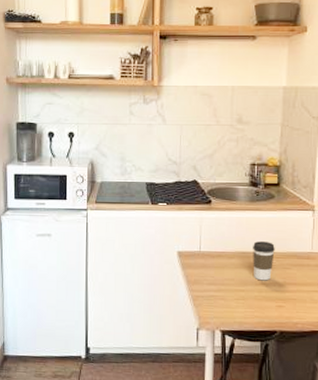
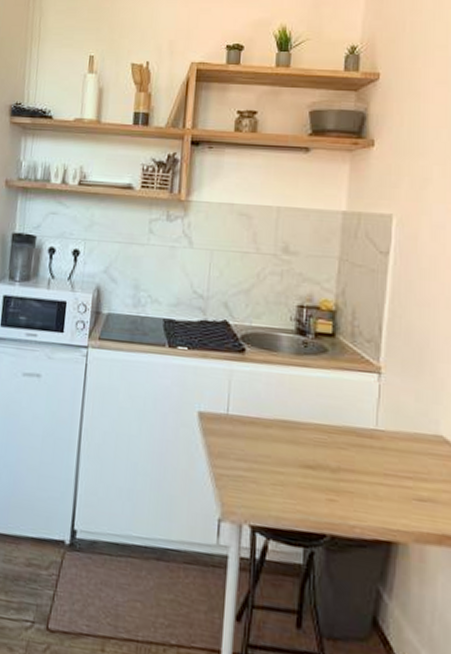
coffee cup: present [253,241,275,281] -> none [296,408,327,463]

